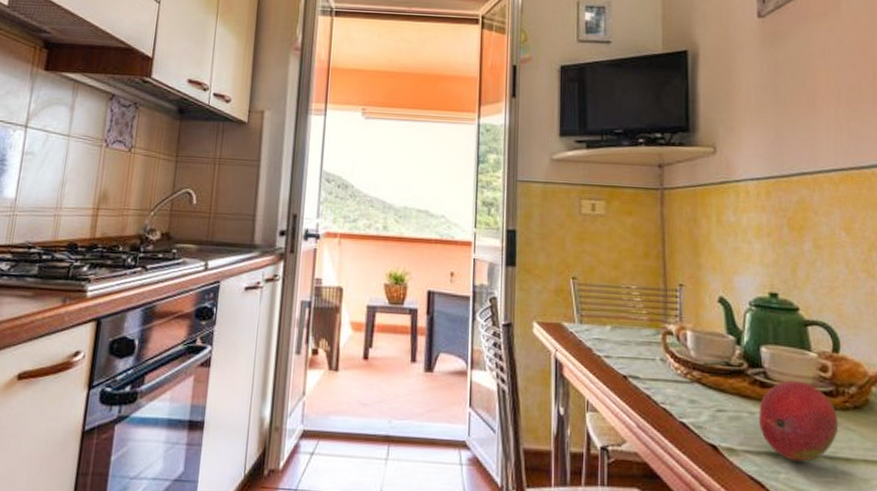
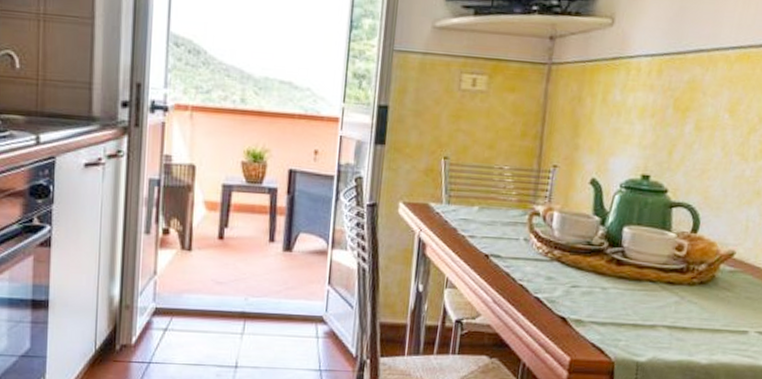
fruit: present [759,380,839,462] -> none [609,258,684,331]

